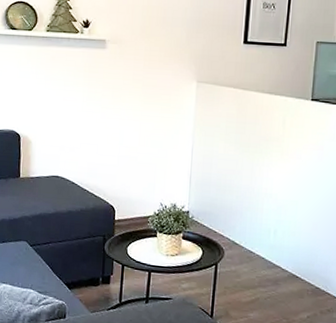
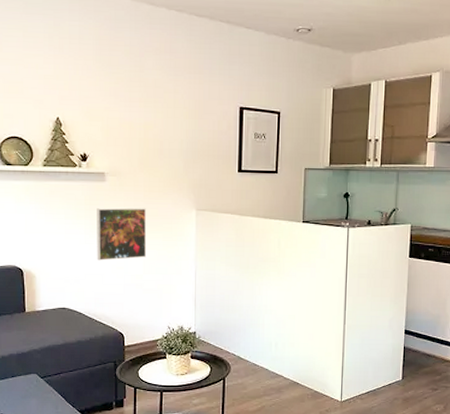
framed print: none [92,76,145,130] -> present [97,207,147,261]

